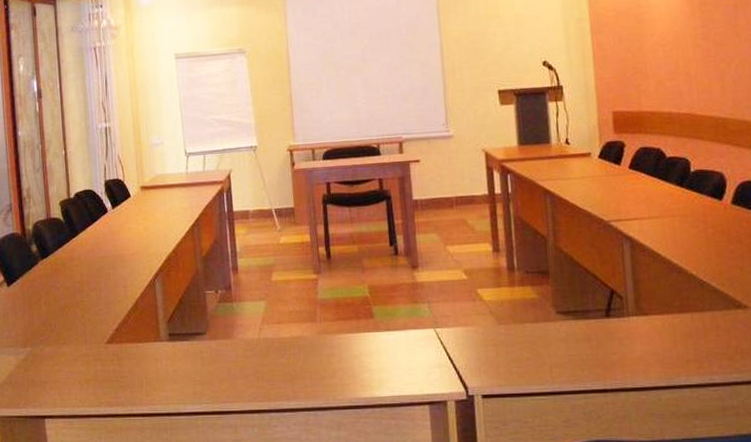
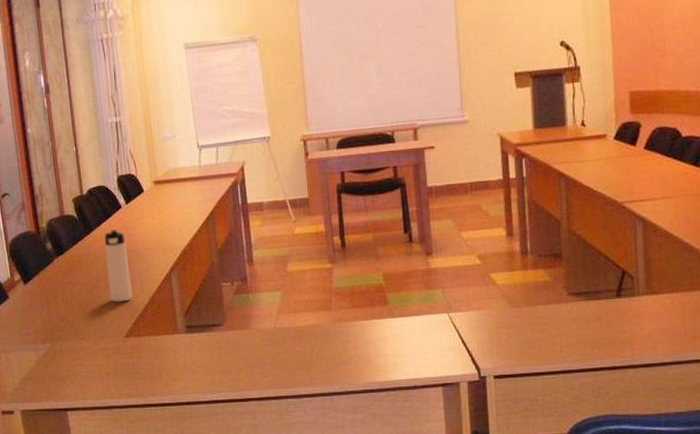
thermos bottle: none [89,234,116,307] -> present [104,229,133,302]

